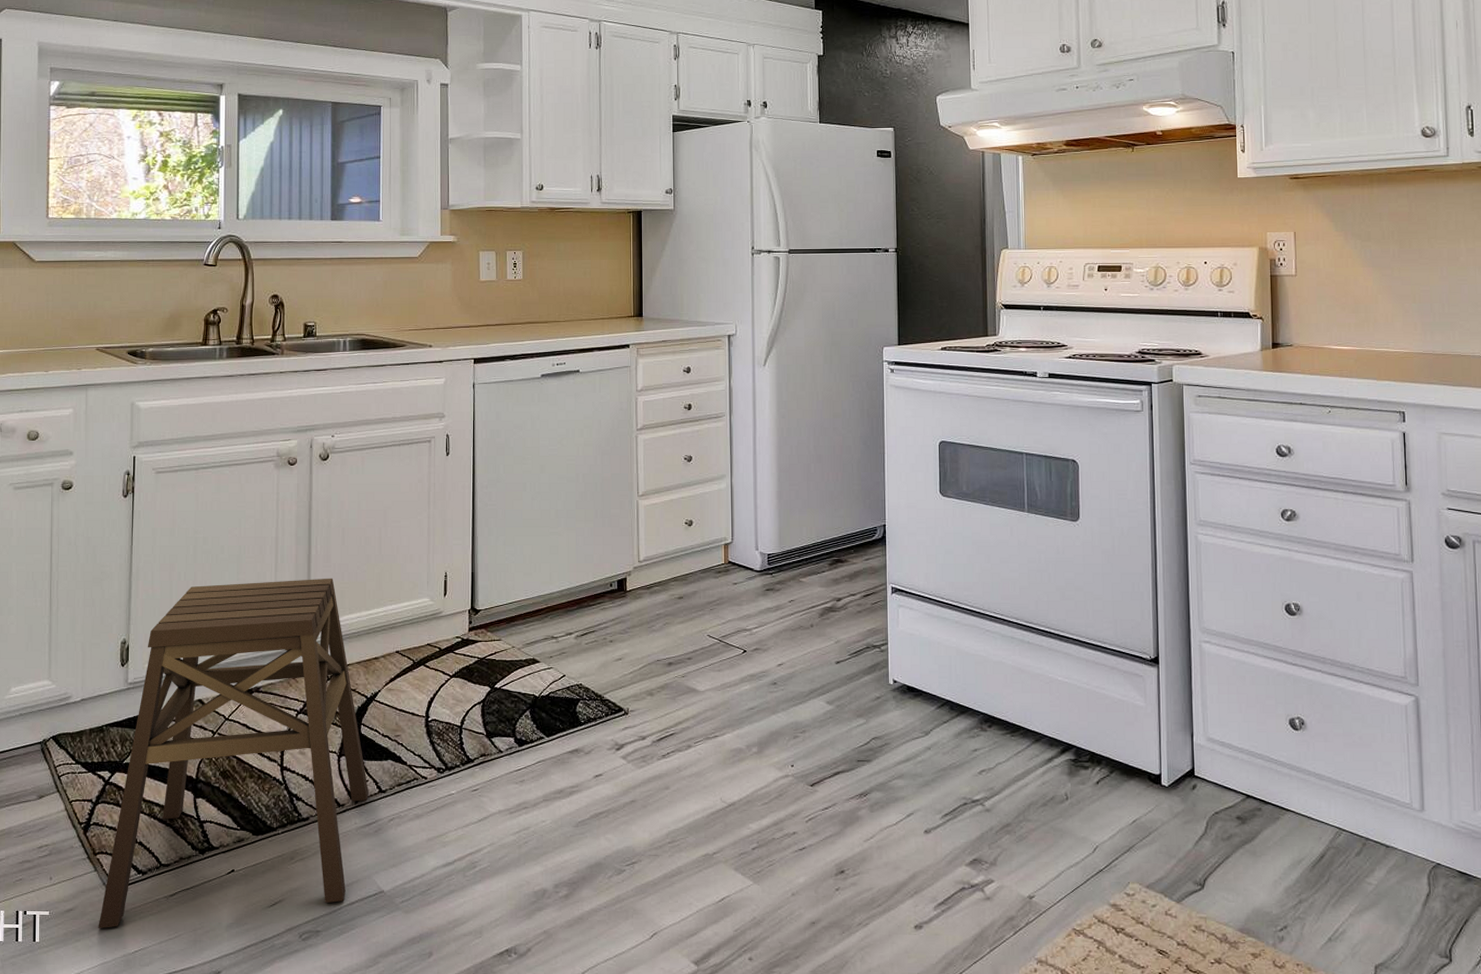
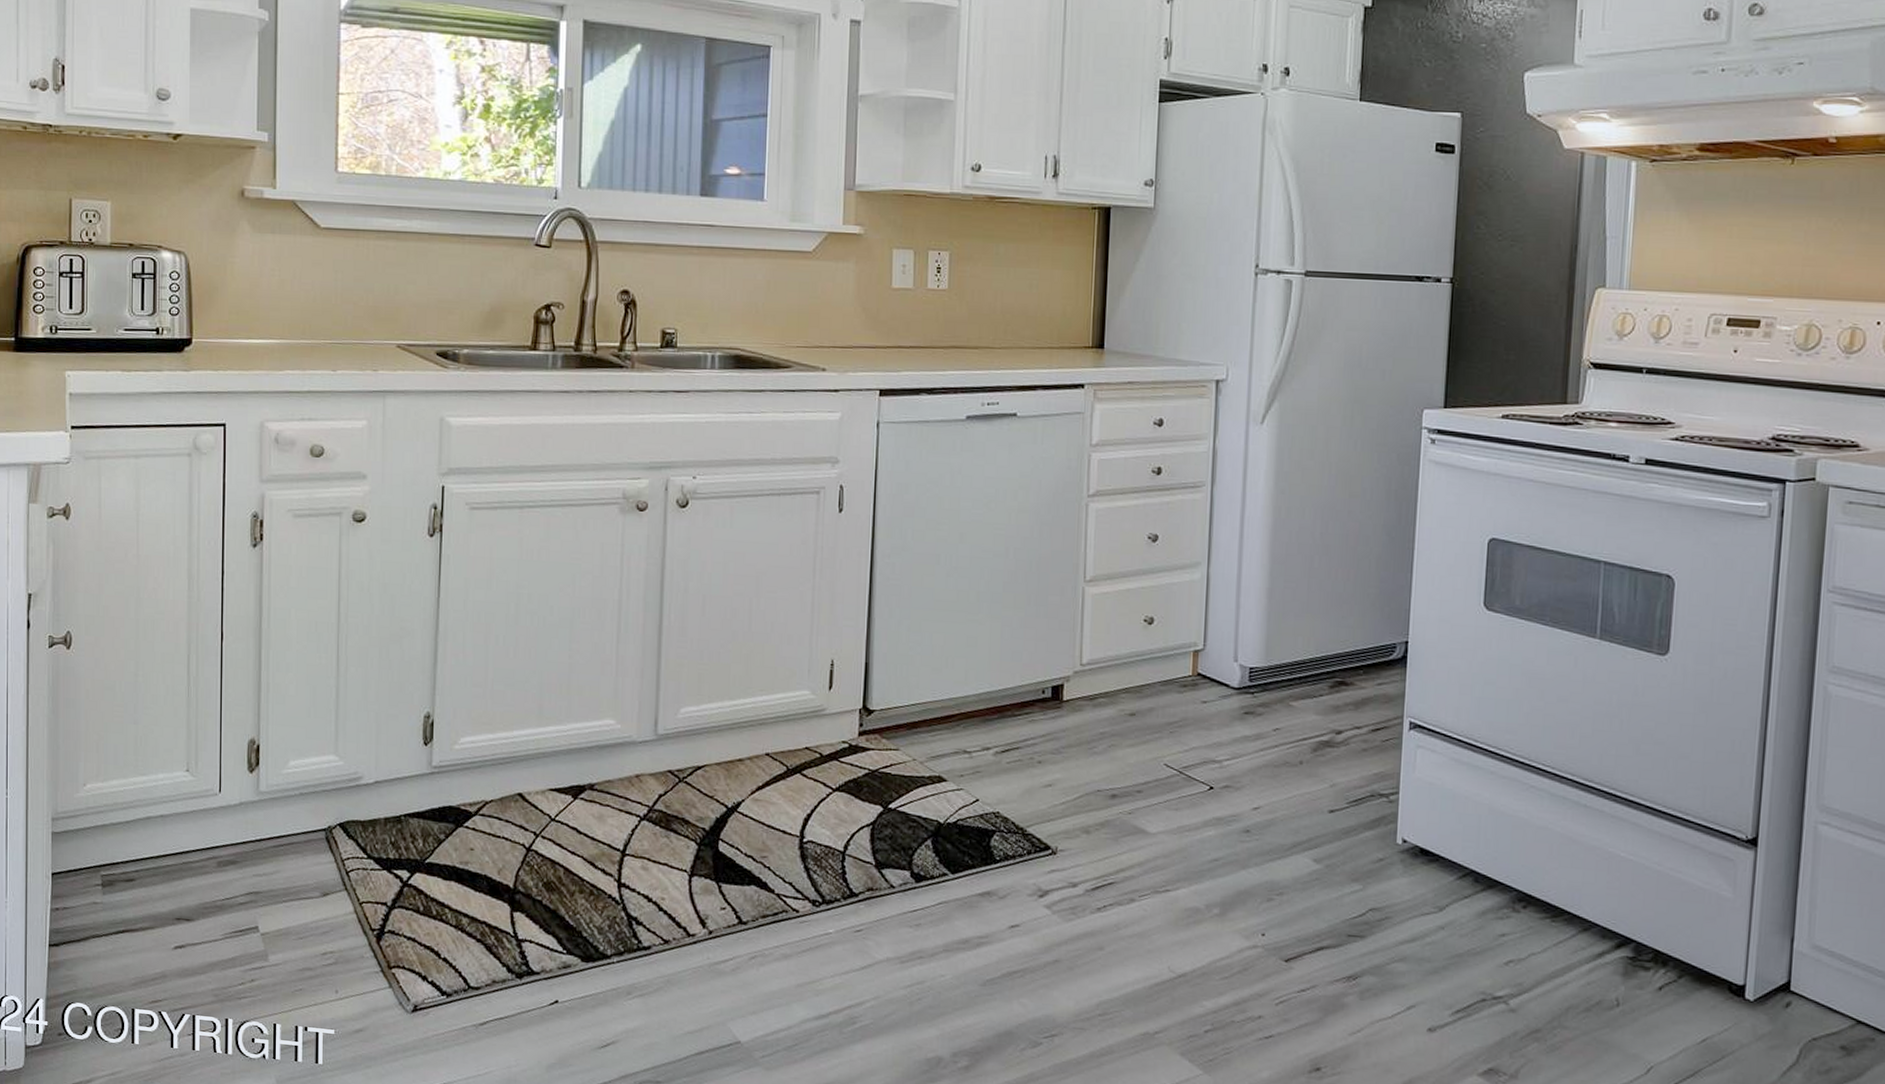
stool: present [98,578,369,928] -> none [393,653,726,1056]

